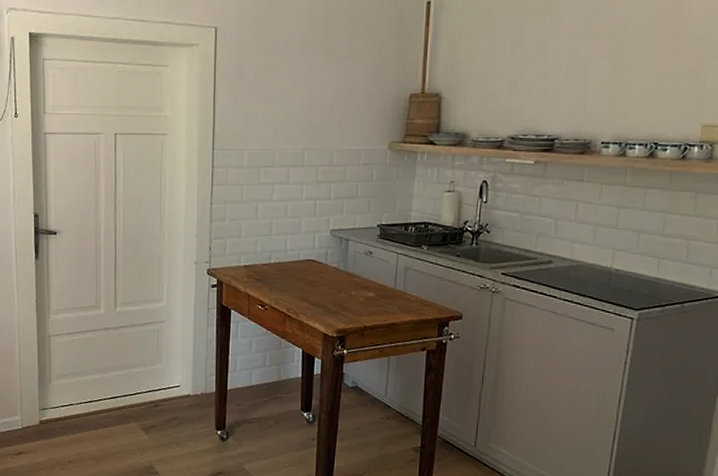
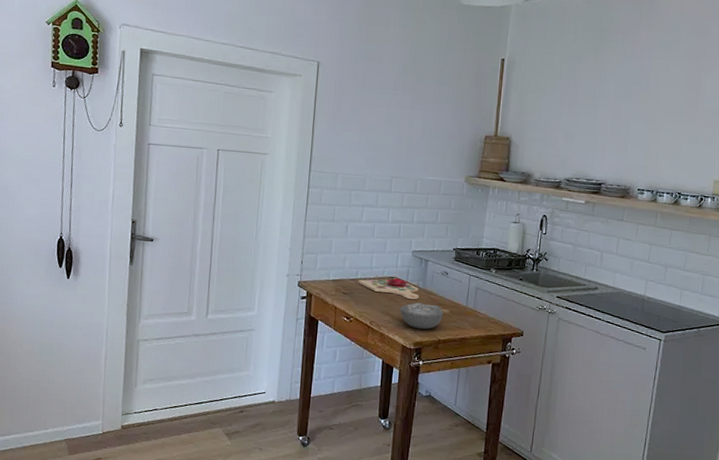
cutting board: none [272,258,341,283] -> present [358,275,420,299]
bowl: none [319,286,369,316] -> present [399,302,443,330]

